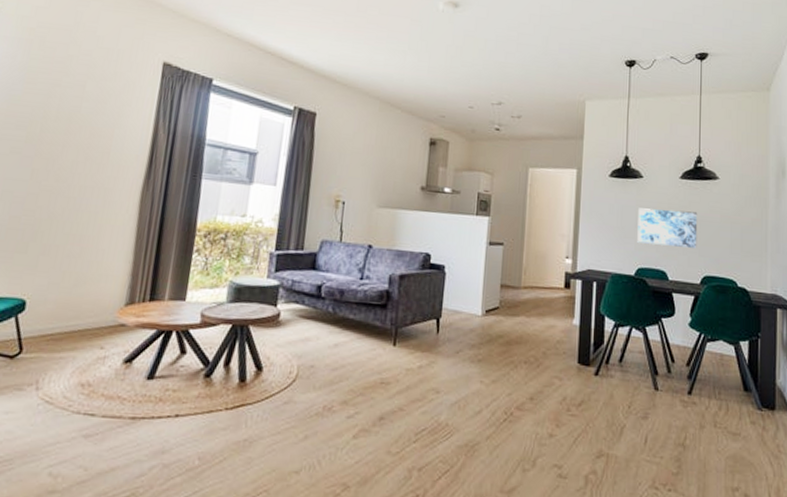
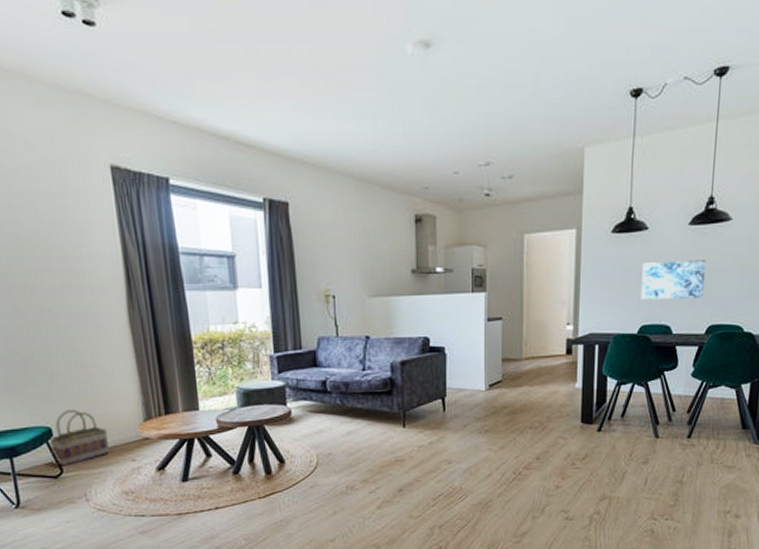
basket: none [16,283,84,346] -> present [48,410,109,466]

